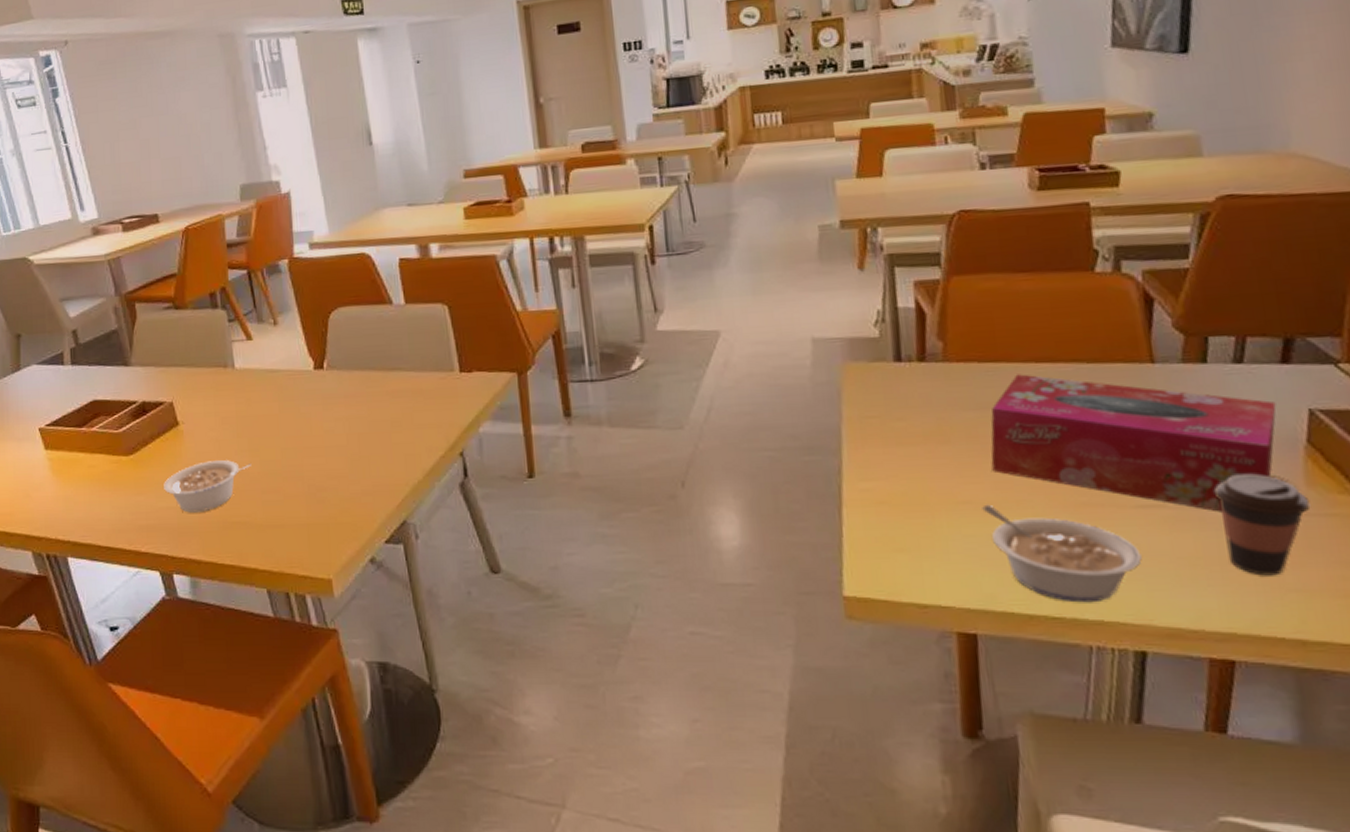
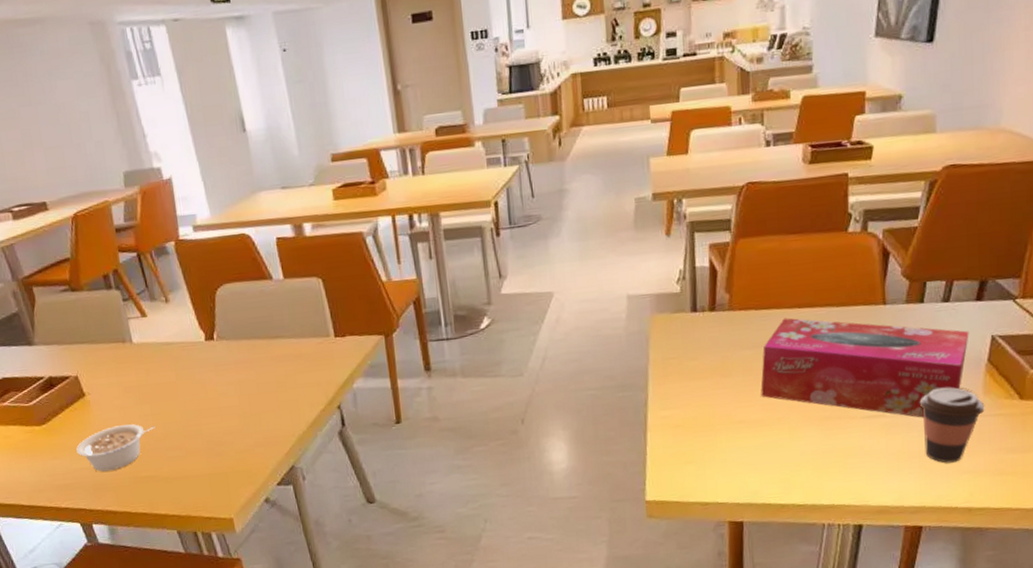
legume: present [982,504,1142,603] -> none [752,422,865,493]

